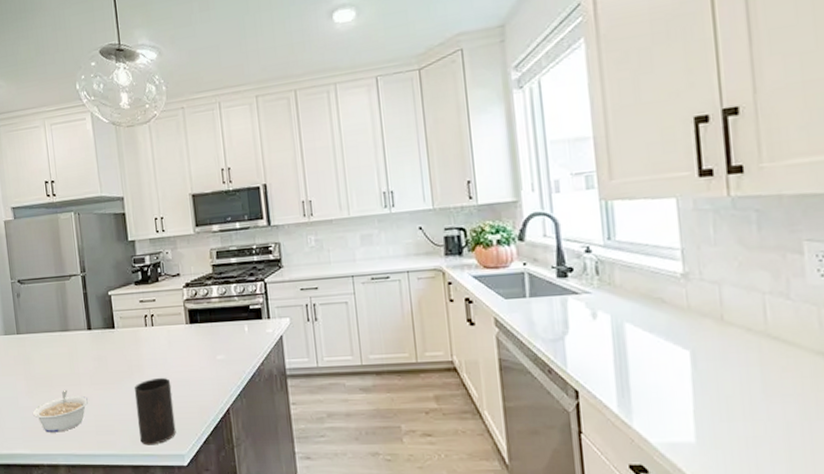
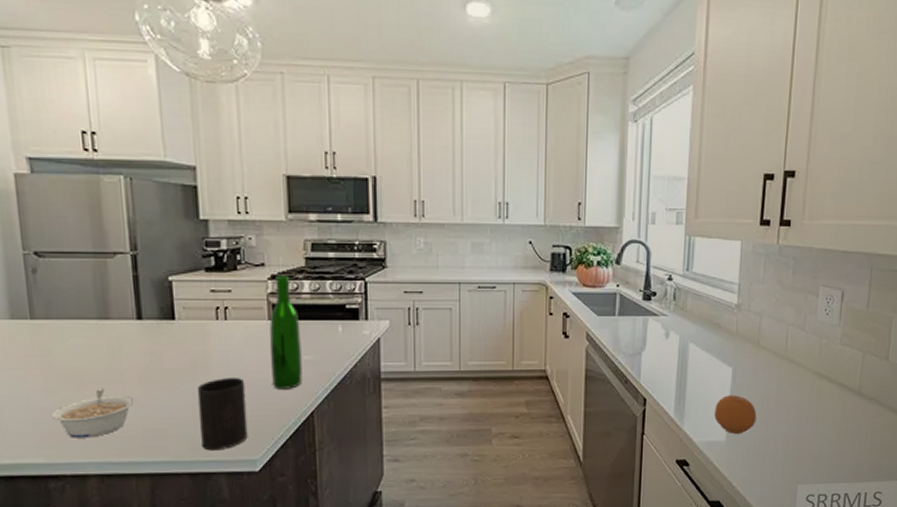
wine bottle: none [187,283,218,388] -> present [269,276,303,389]
fruit: none [673,384,737,433] -> present [714,395,757,434]

